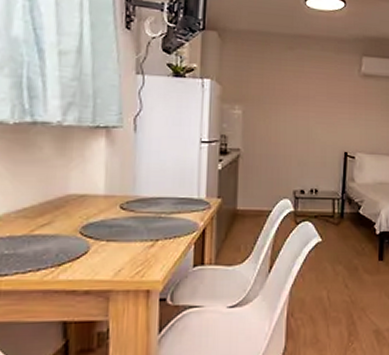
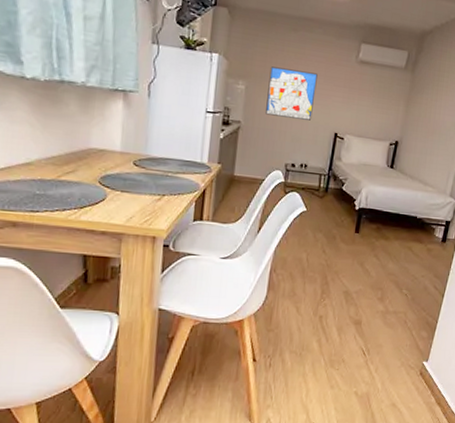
wall art: none [267,88,320,141] -> present [265,66,318,120]

